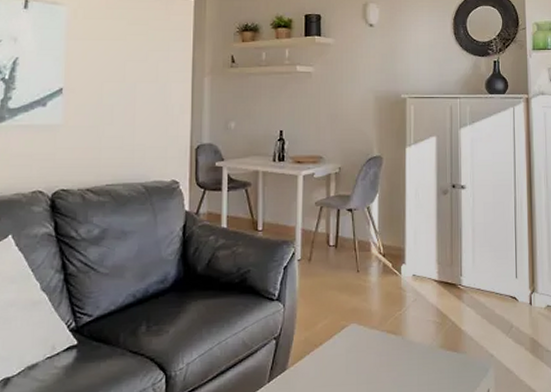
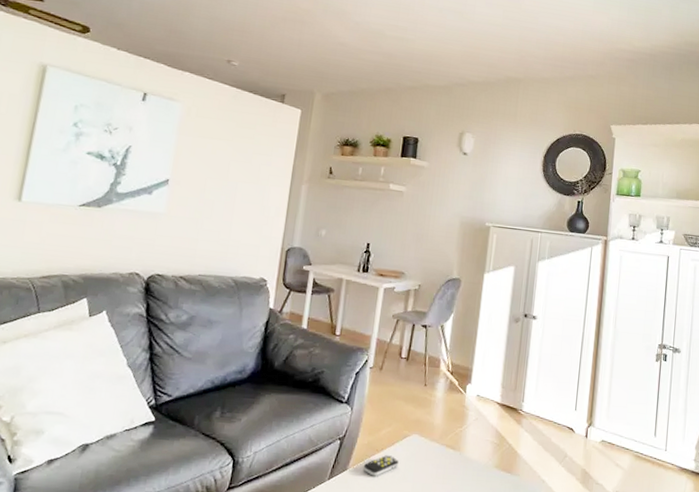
remote control: none [303,348,339,373] -> present [363,454,399,476]

